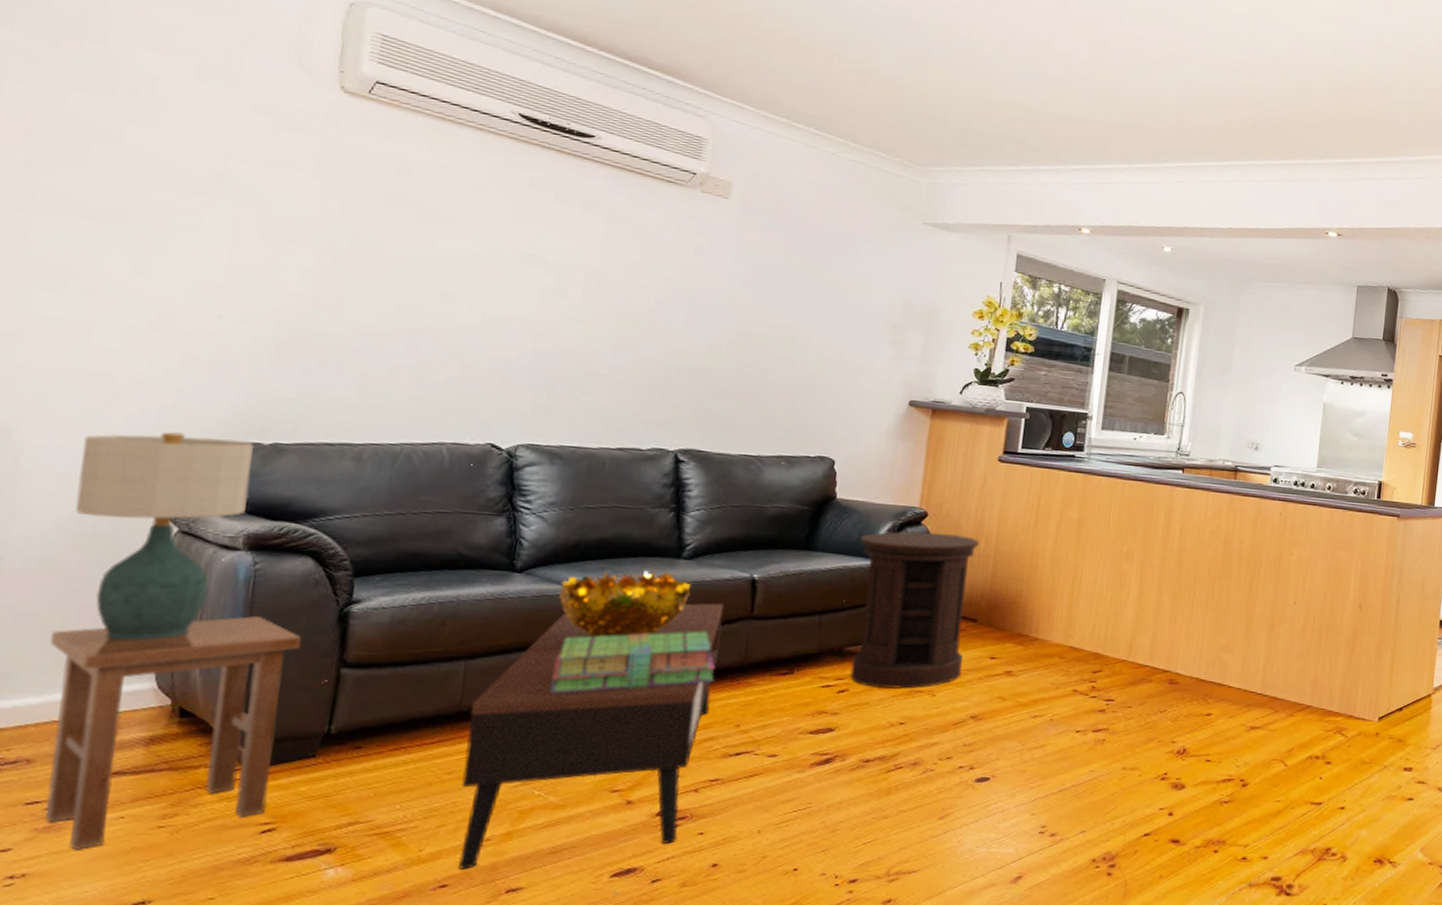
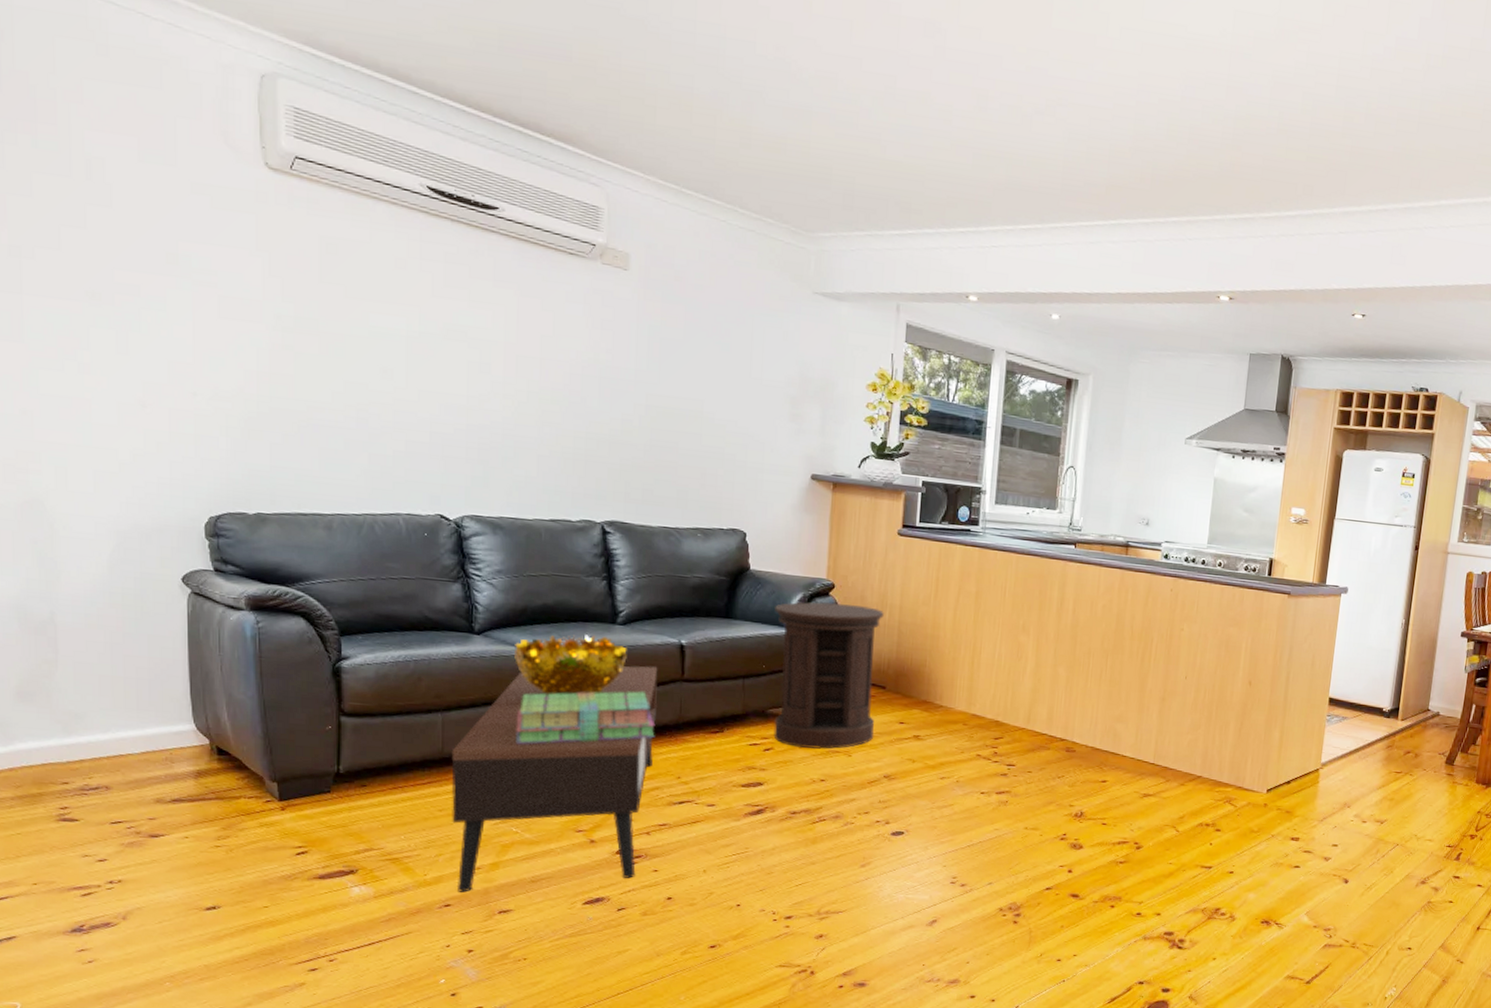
stool: present [45,616,302,850] -> none [105,669,305,863]
table lamp: present [75,431,254,640] -> none [102,502,244,688]

